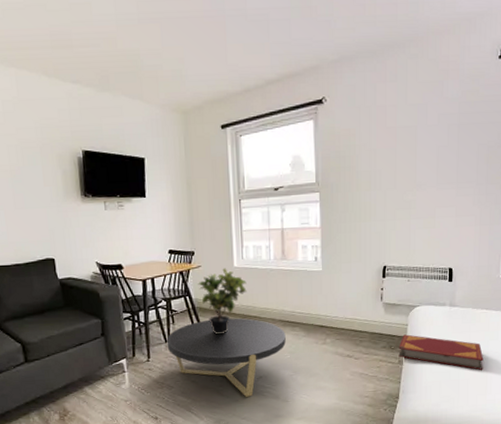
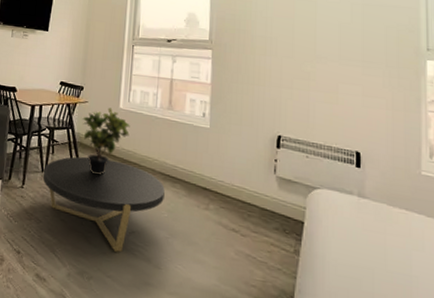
hardback book: present [398,334,484,370] -> none [294,219,406,287]

